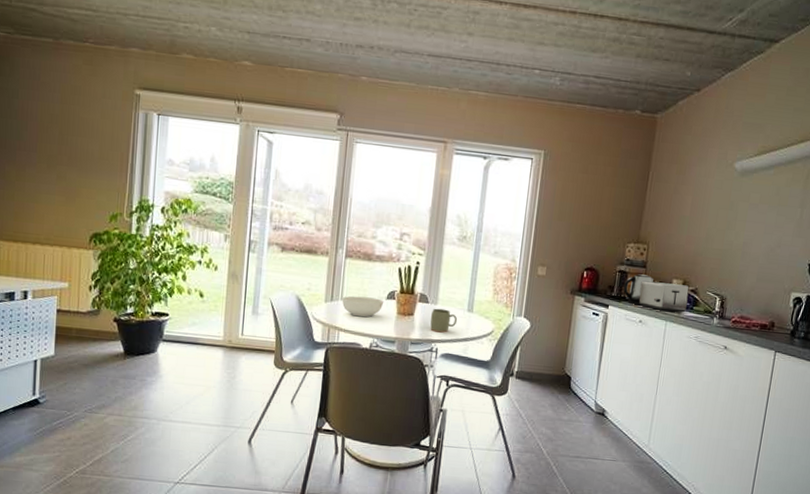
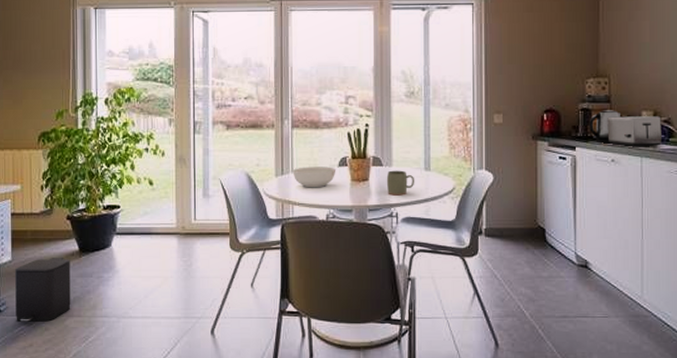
pedal bin: none [55,357,115,418] -> present [15,258,71,322]

